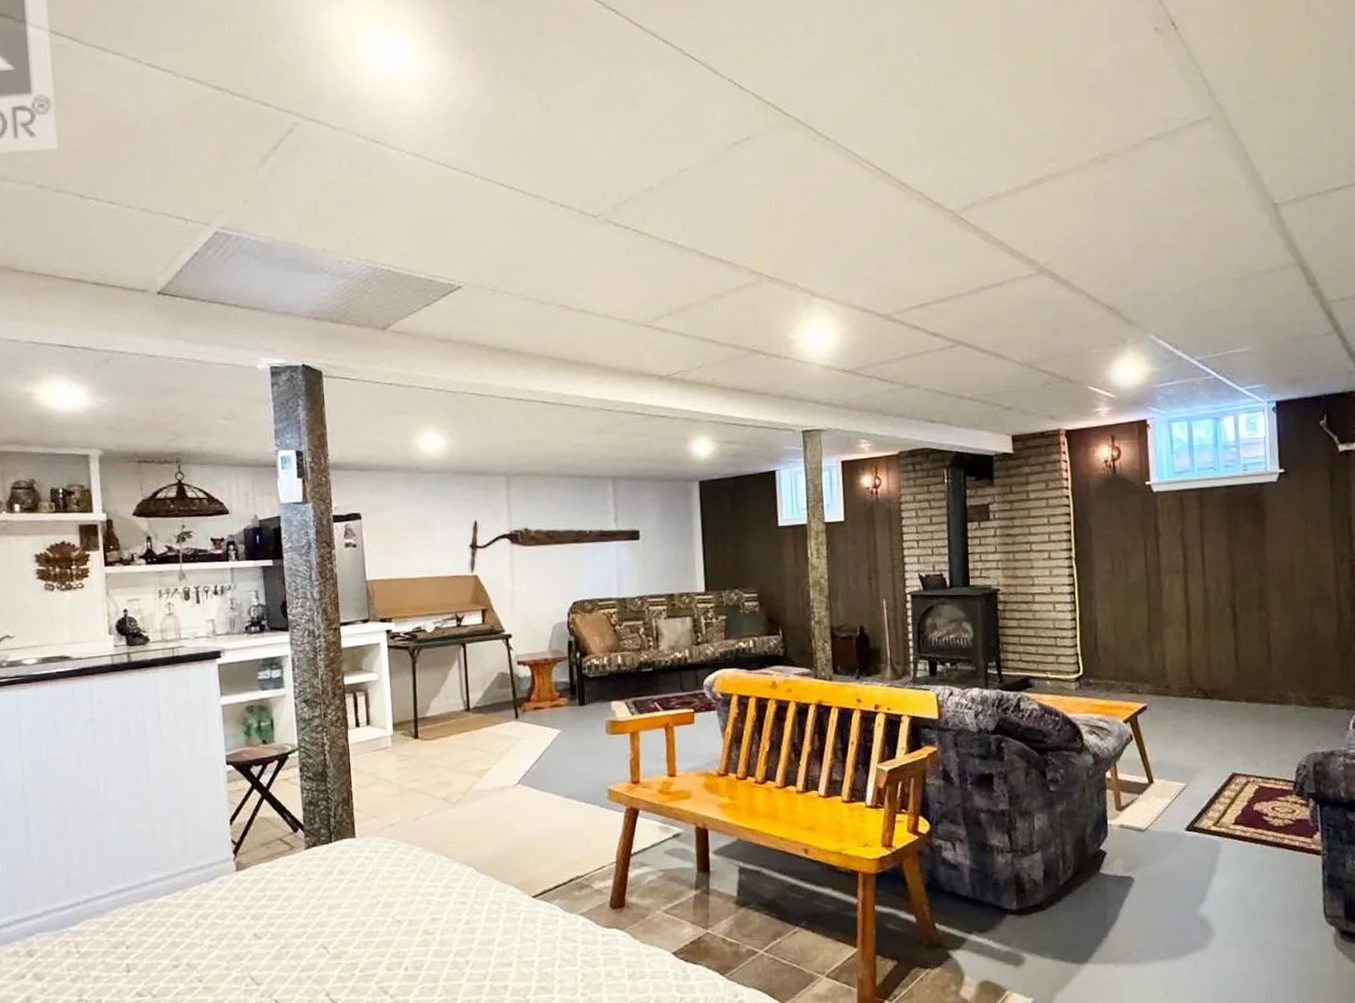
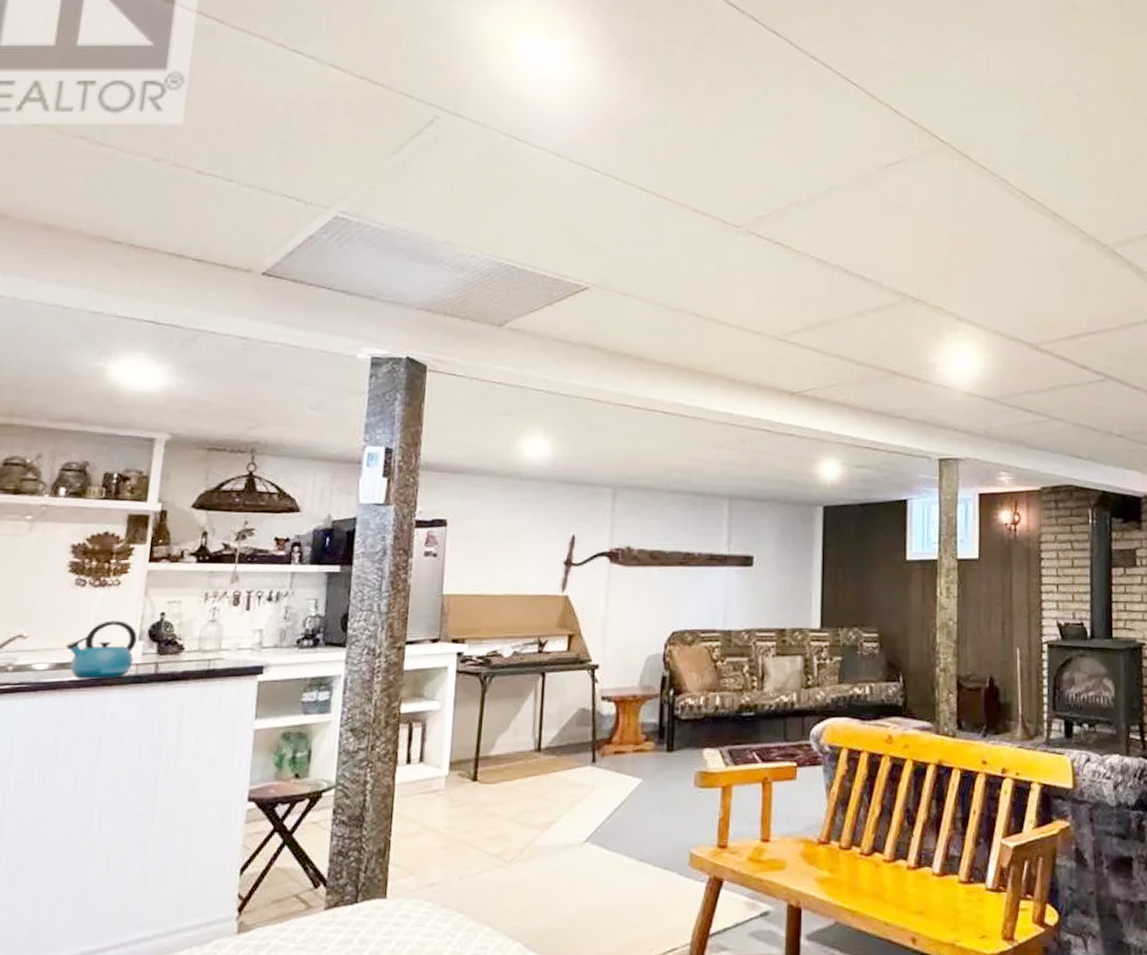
kettle: none [47,618,108,671] -> present [65,620,137,680]

